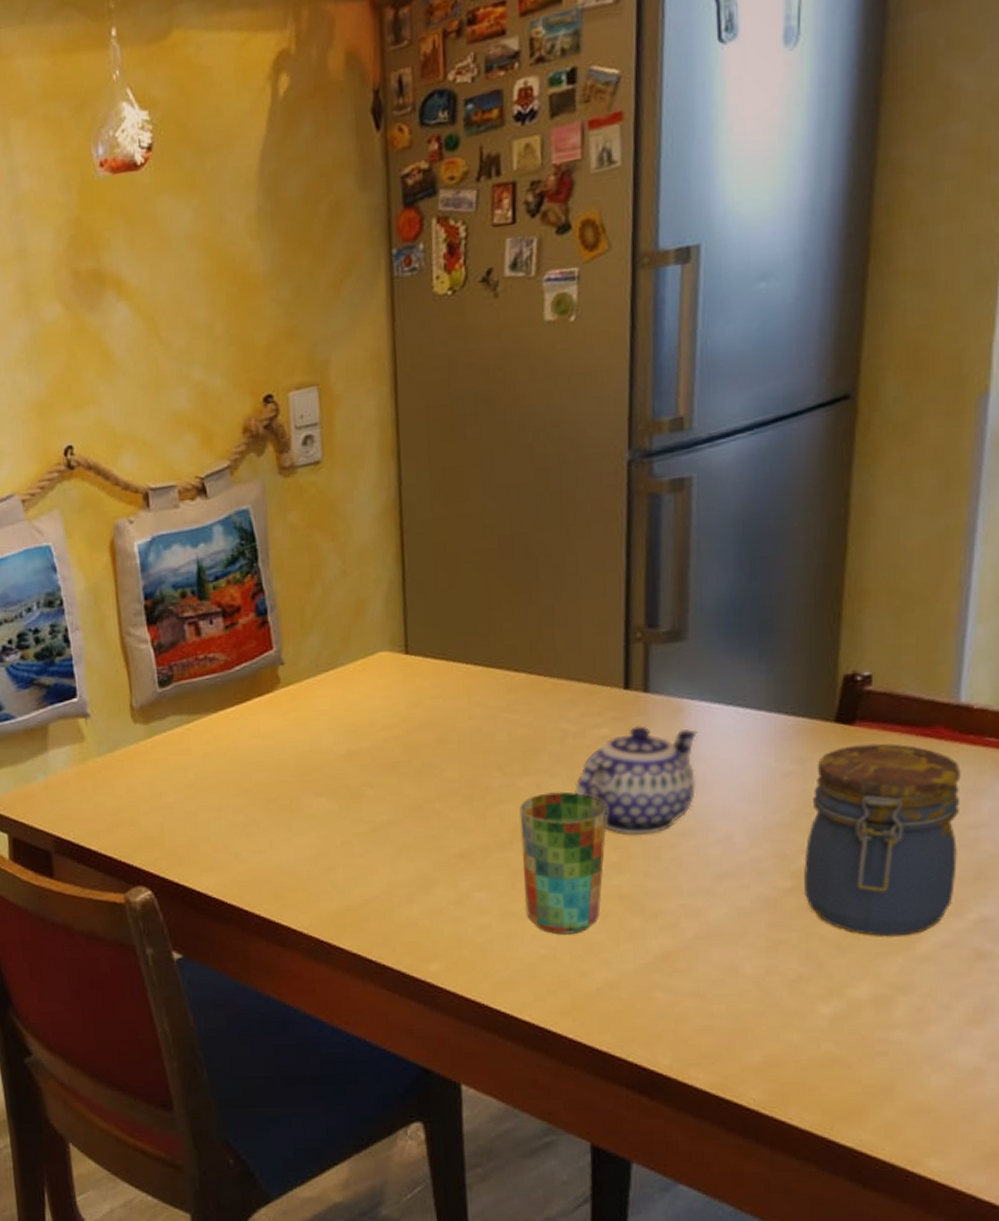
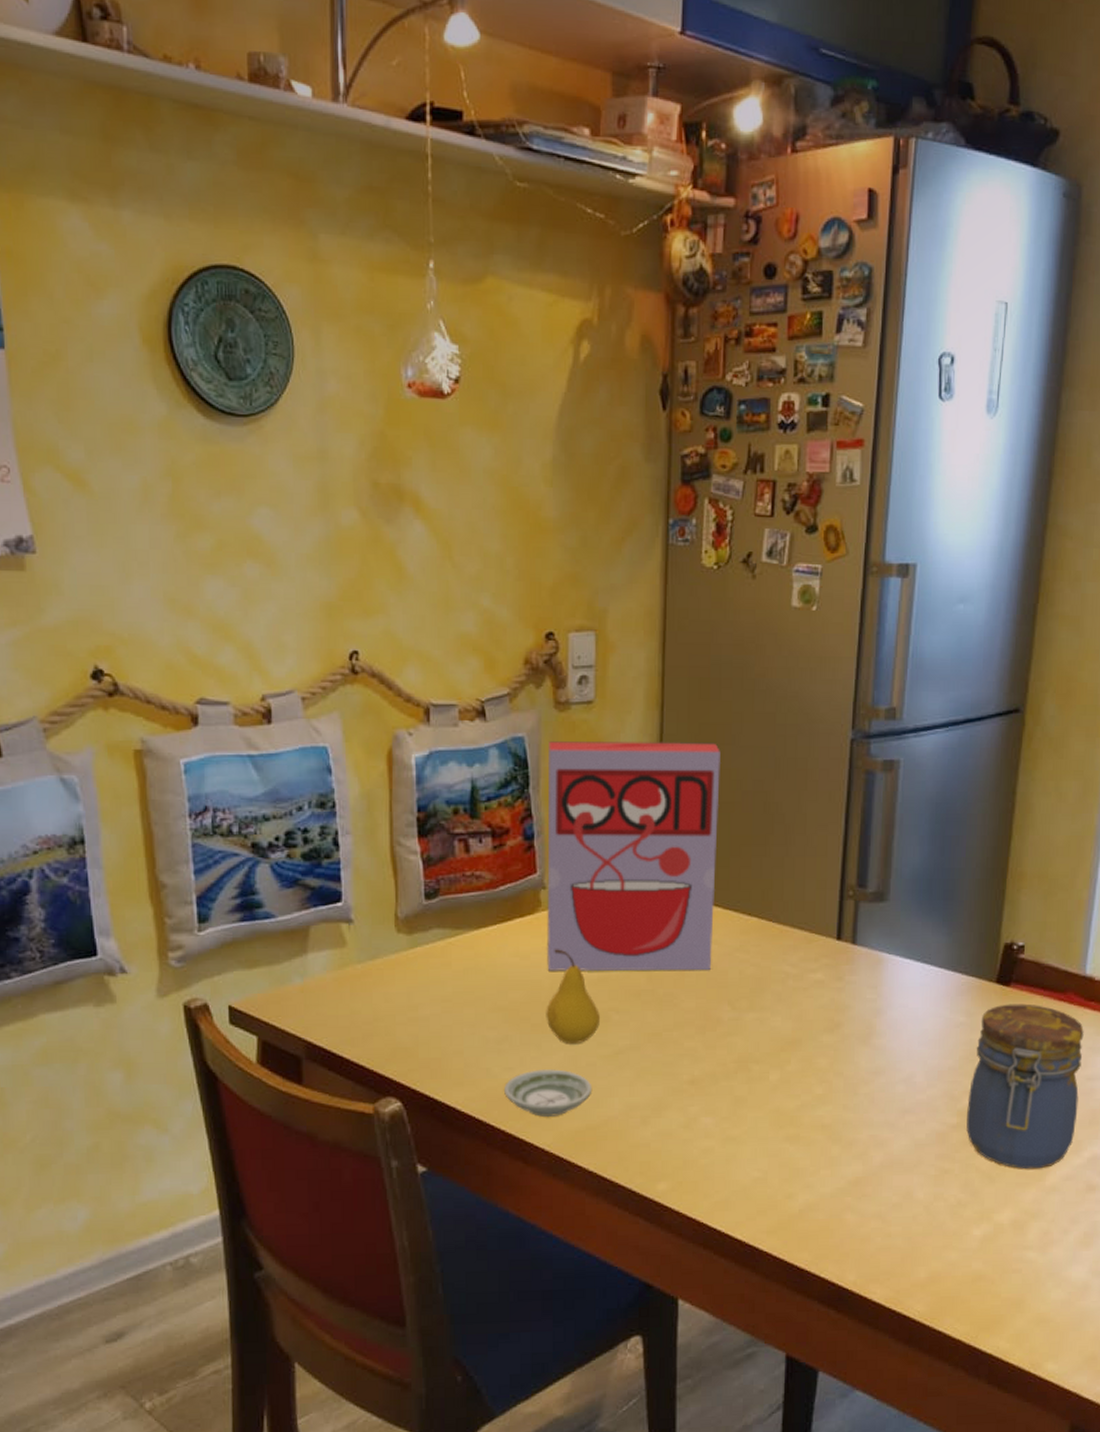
saucer: none [255,850,350,899] -> present [504,1069,593,1117]
cereal box: none [275,487,475,749] -> present [547,741,720,971]
fruit: none [293,725,354,823] -> present [546,949,601,1043]
cup: present [519,791,607,935] -> none [744,1028,817,1159]
teapot: present [575,726,697,835] -> none [792,974,892,1071]

